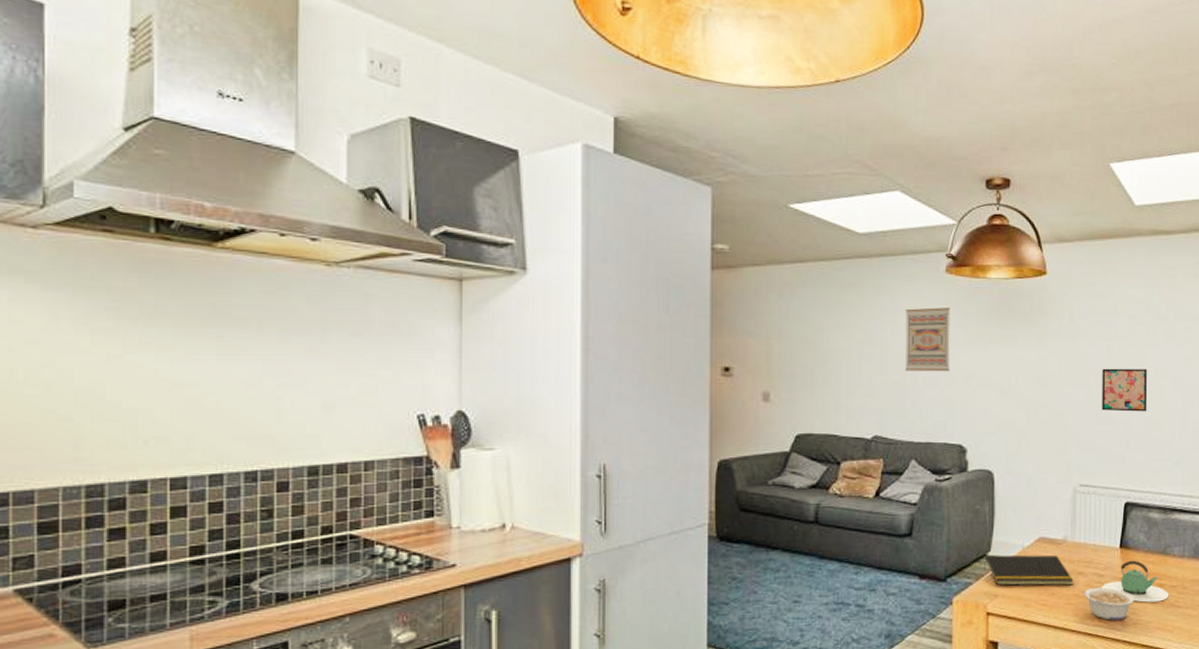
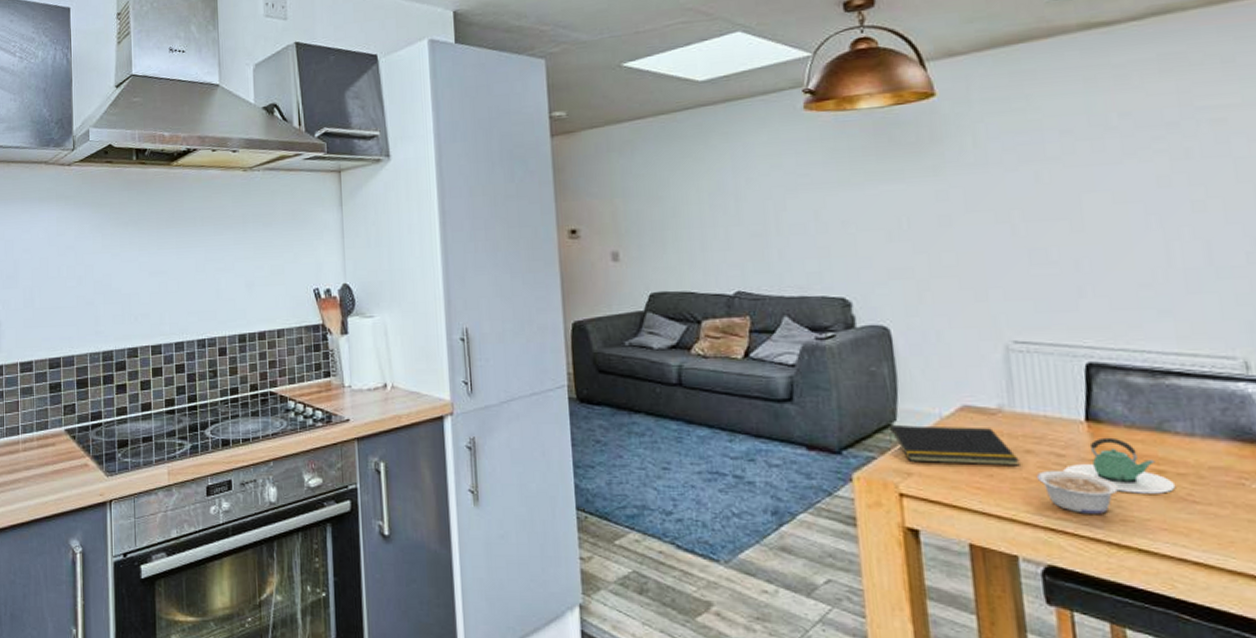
wall art: present [905,307,950,372] -> none [761,147,821,220]
wall art: present [1102,368,1148,412] -> none [1029,194,1106,250]

